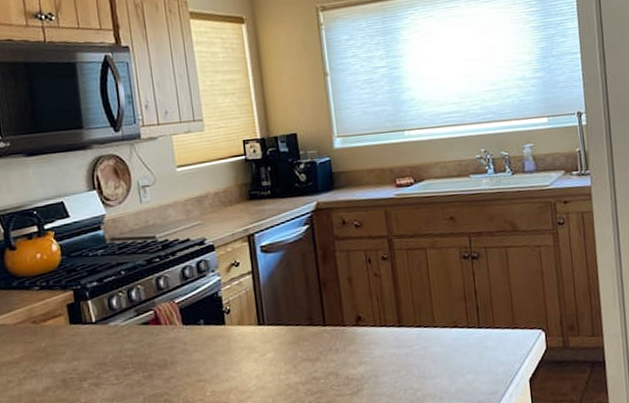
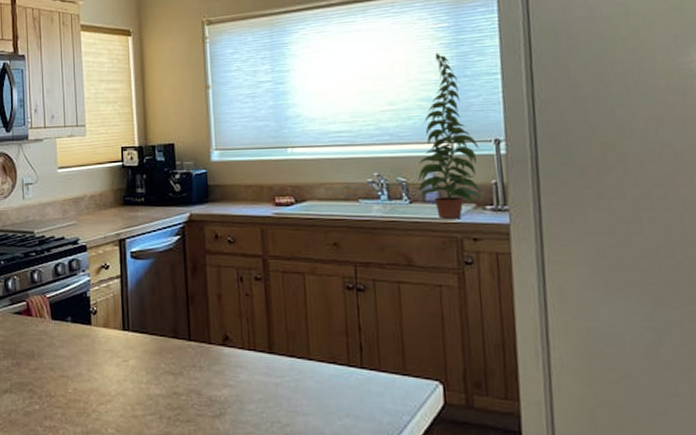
plant: none [518,35,570,187] -> present [418,53,483,220]

